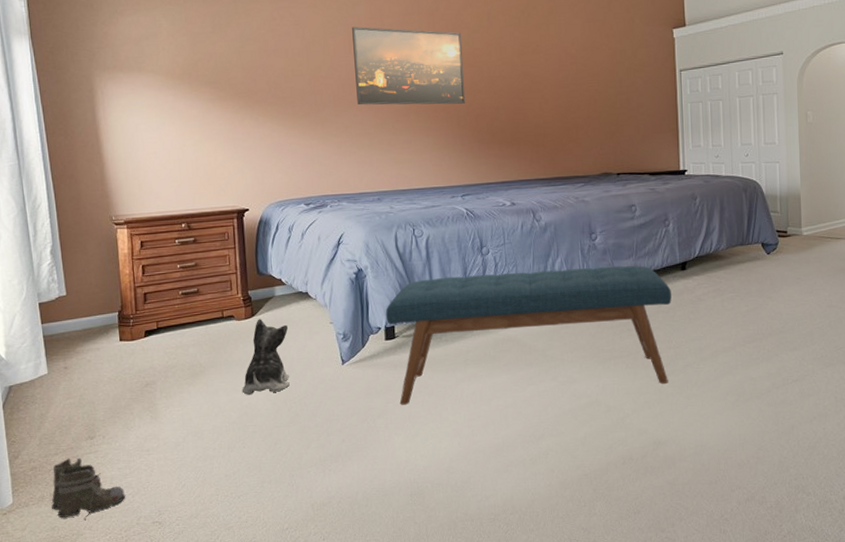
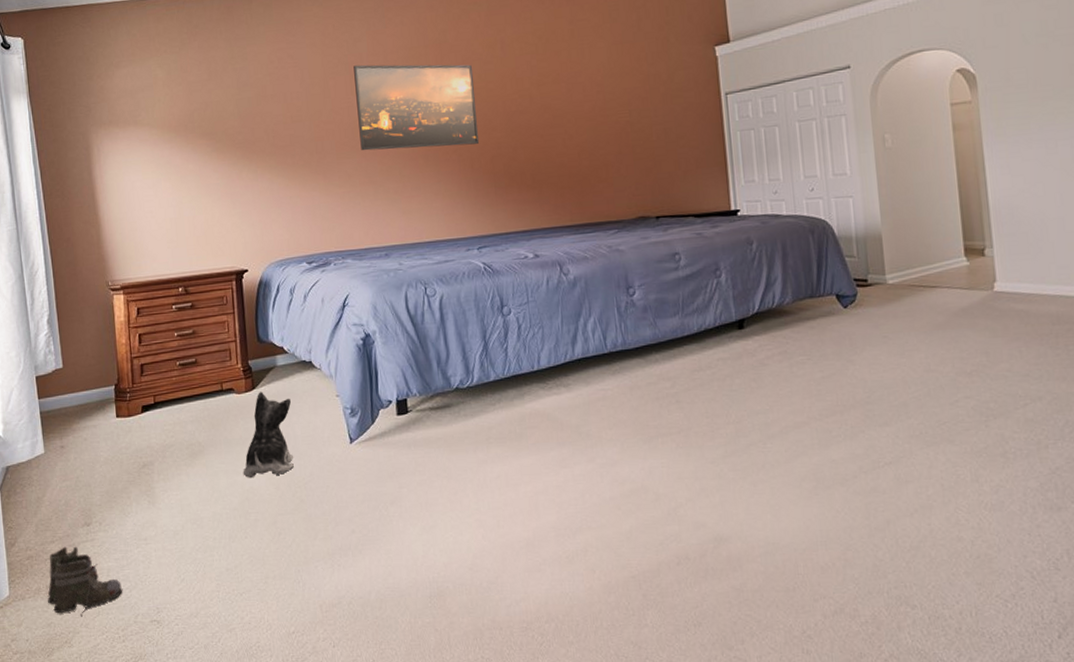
bench: present [385,265,672,405] -> none [396,325,729,490]

